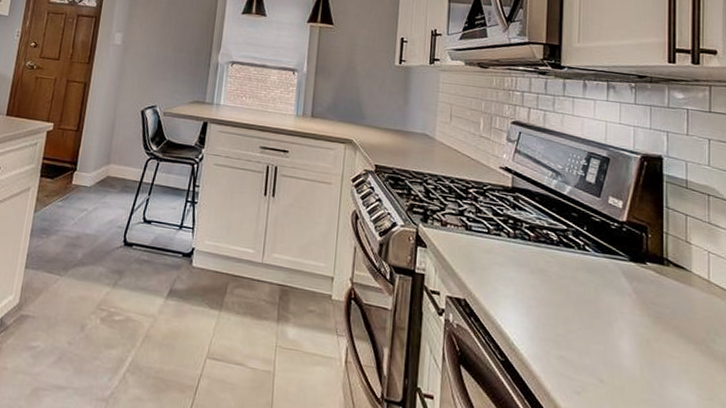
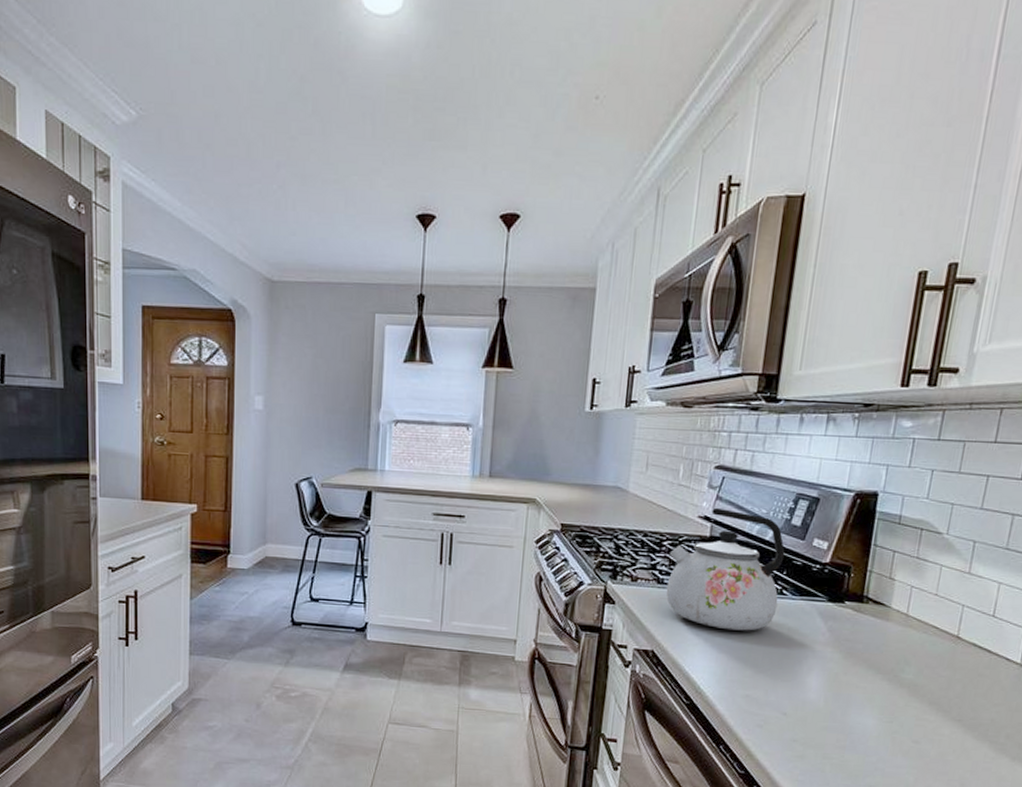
kettle: none [474,160,583,286] -> present [666,507,785,631]

